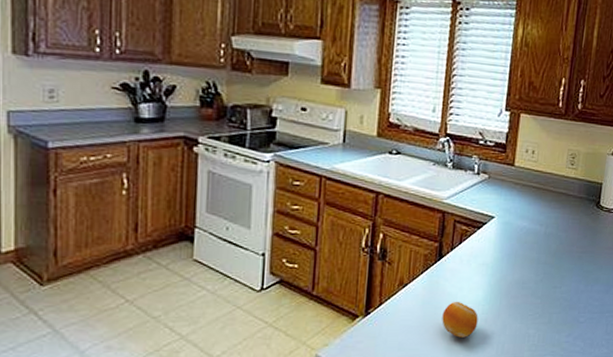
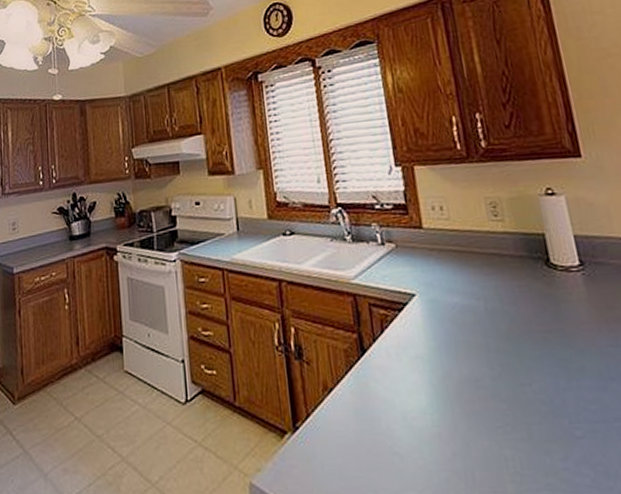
fruit: present [442,302,478,338] -> none [382,410,431,461]

